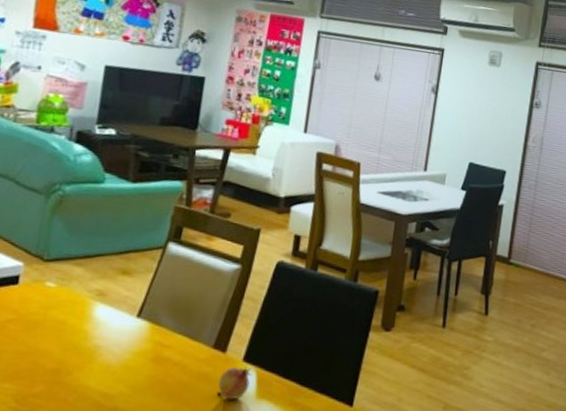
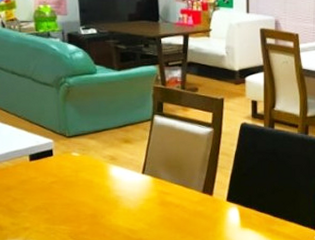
fruit: present [216,366,252,400] -> none [211,205,235,230]

